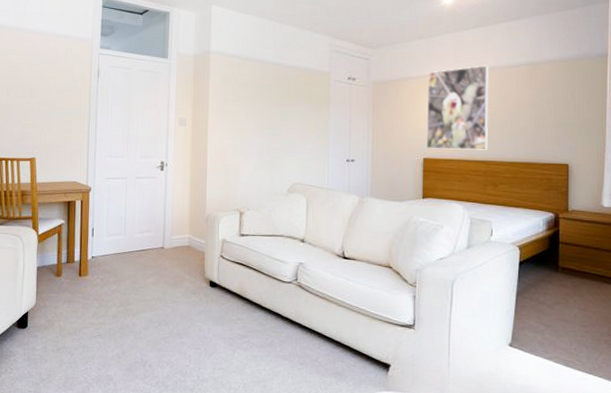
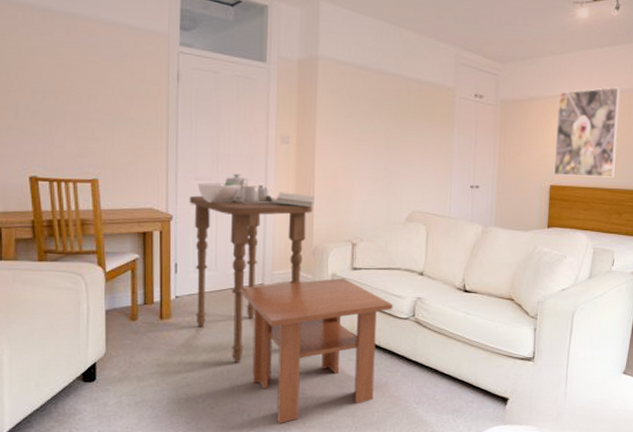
side table: none [104,151,207,317] -> present [189,173,315,363]
coffee table: none [144,243,277,376] -> present [239,277,393,424]

